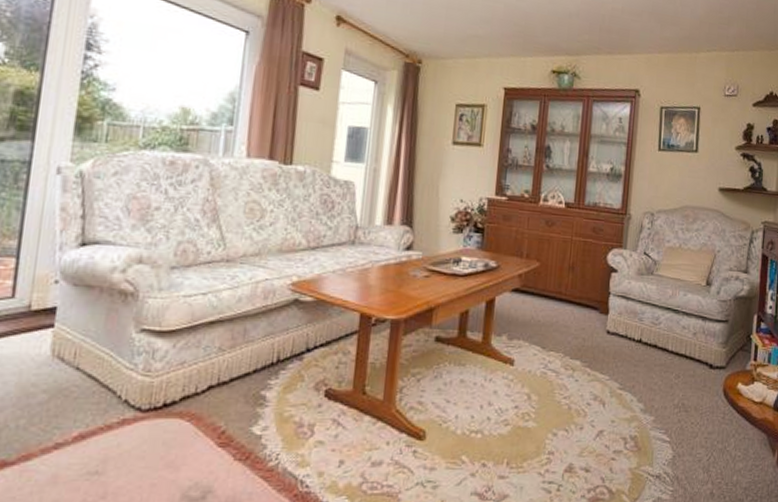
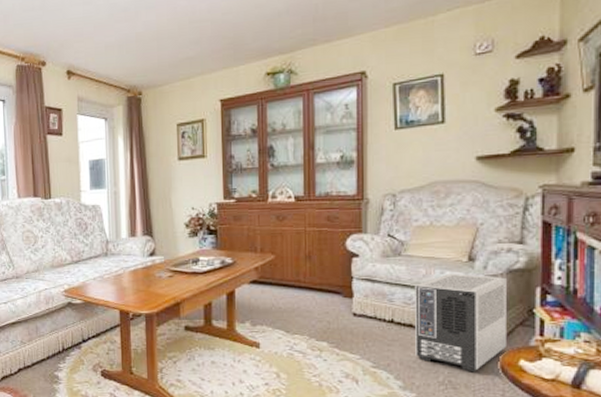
air purifier: none [657,296,733,395] -> present [415,274,508,372]

